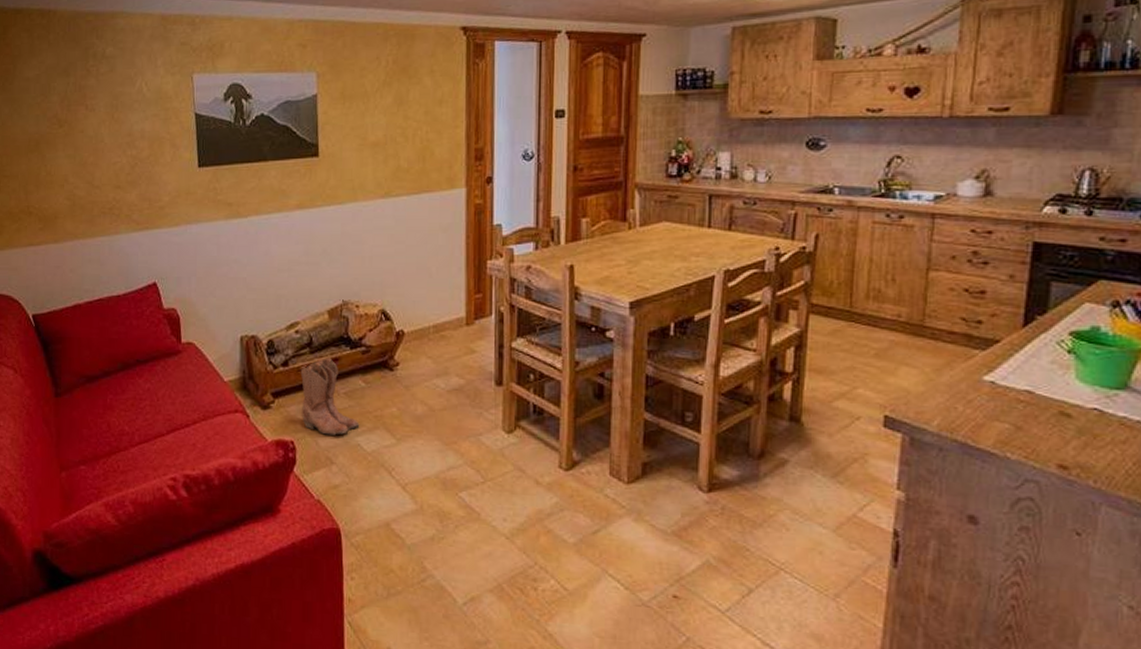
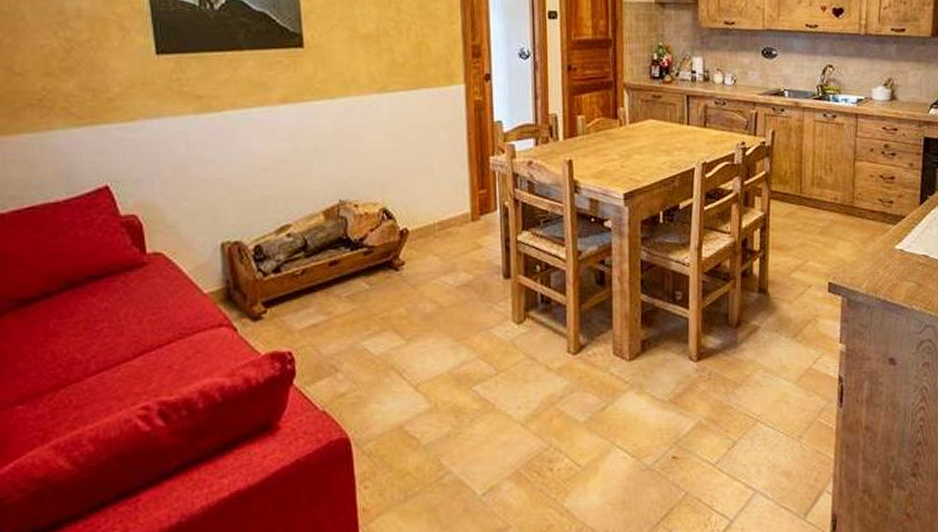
boots: present [300,358,360,435] -> none [295,261,365,342]

